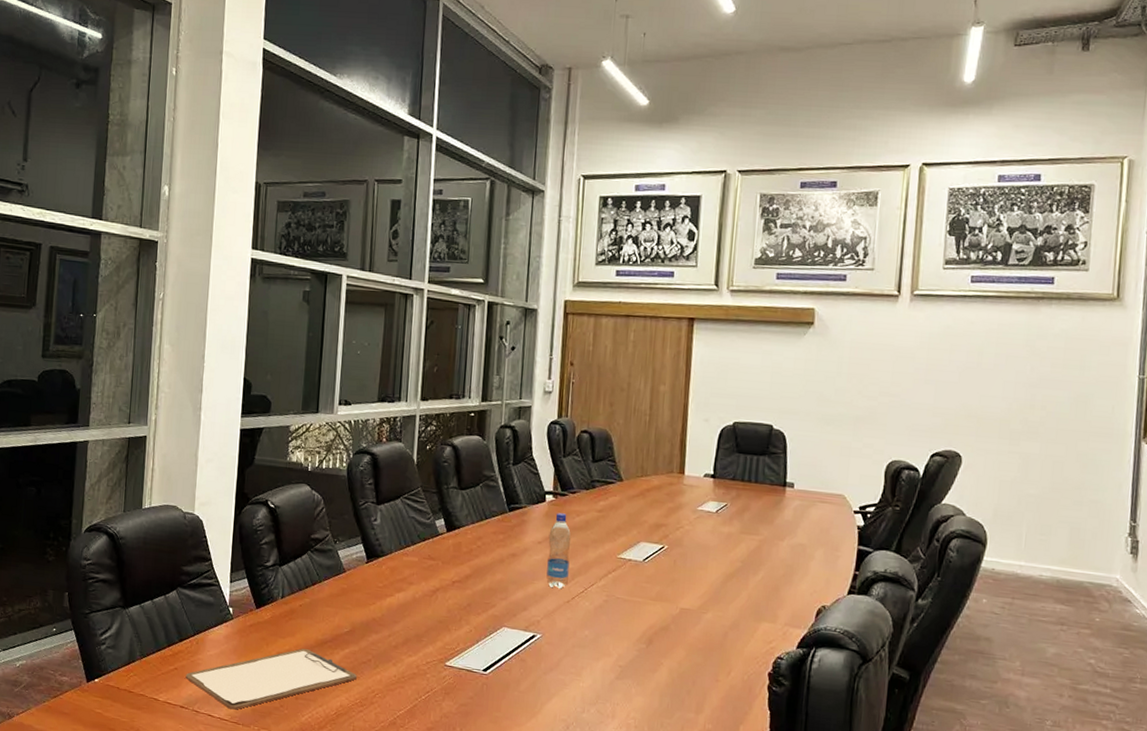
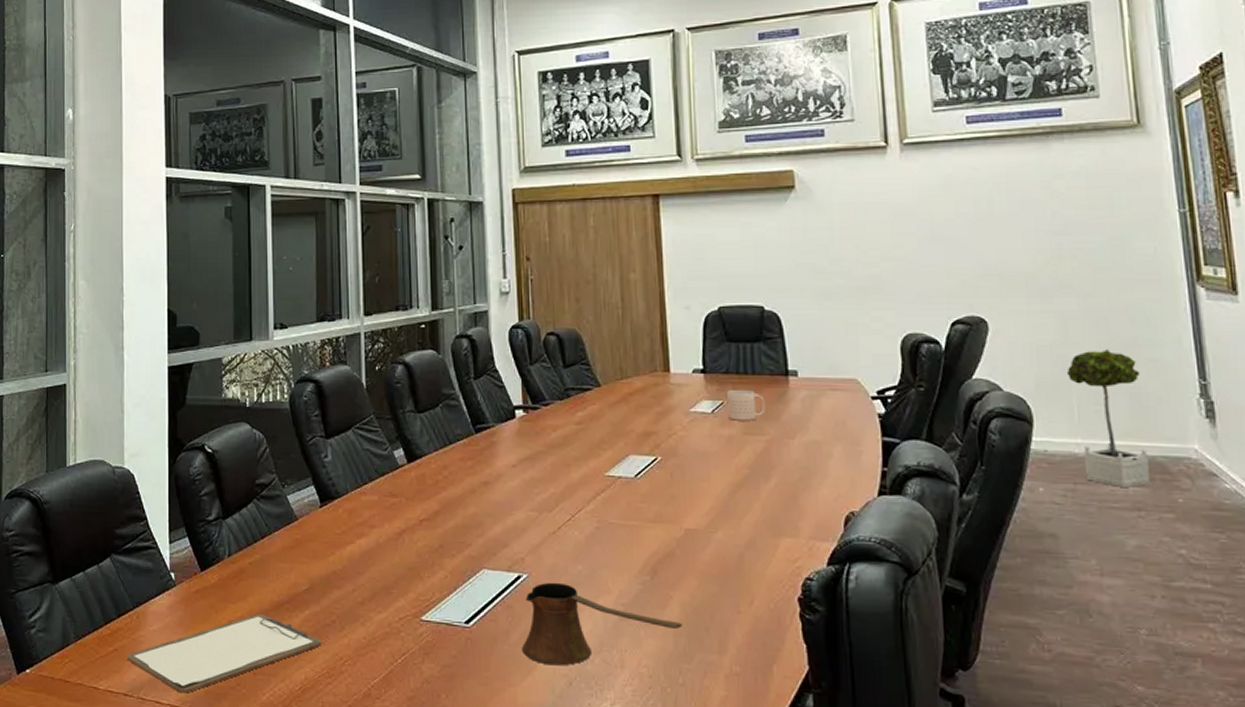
coffee pot: none [530,642,668,712] -> present [522,582,682,666]
bottle: present [546,513,572,589] -> none [523,429,551,519]
mug: none [730,494,763,522] -> present [727,390,765,421]
potted tree: none [1021,489,1082,606] -> present [1066,350,1150,489]

